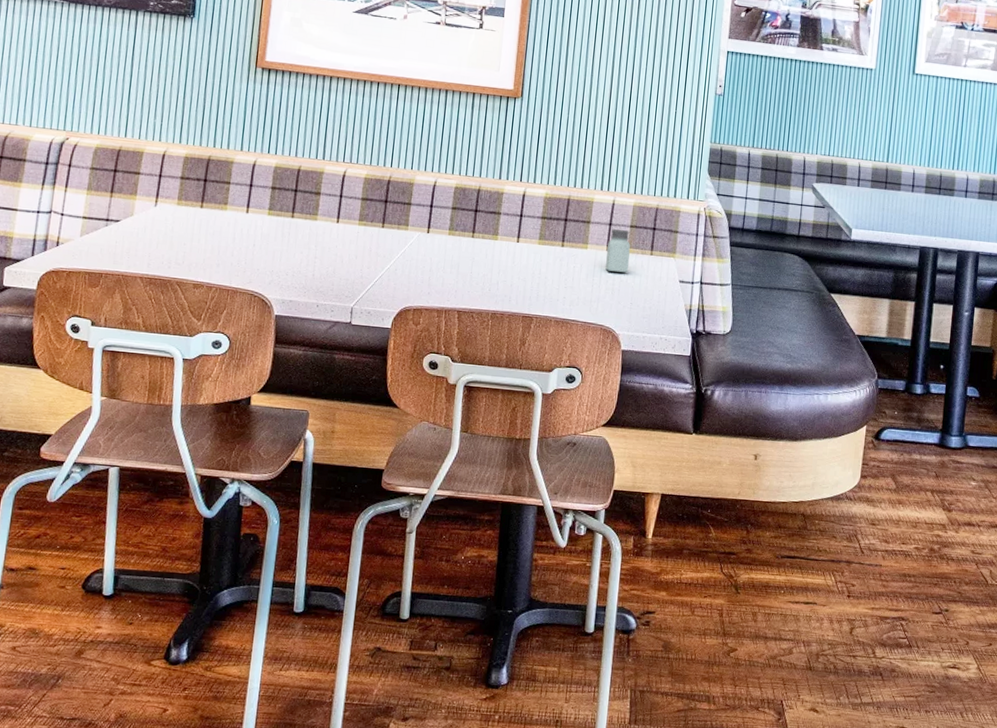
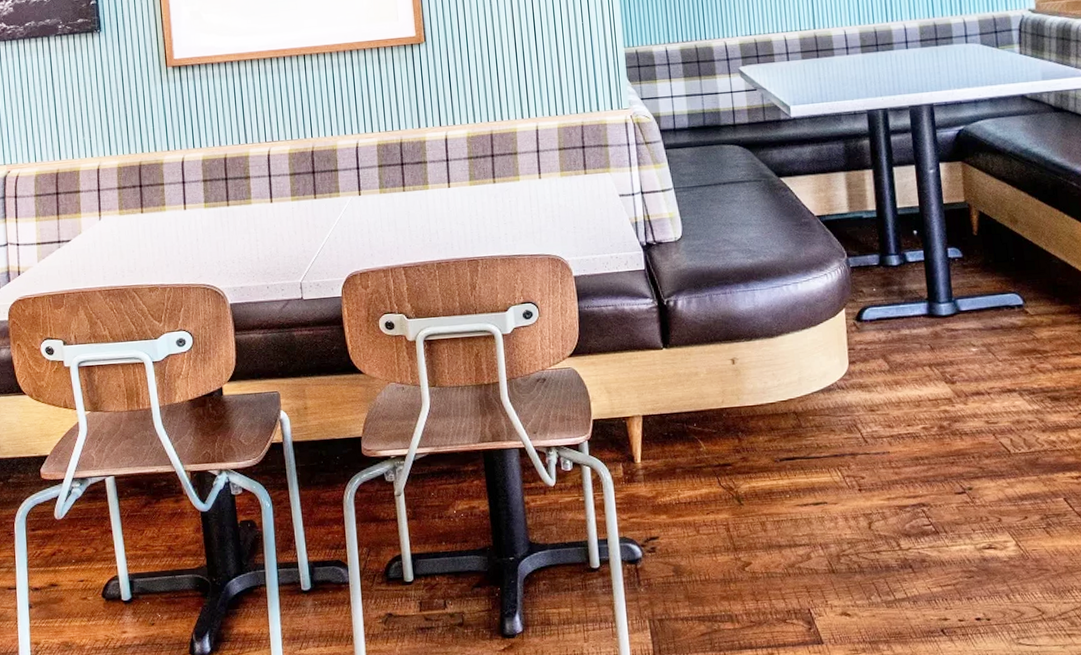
saltshaker: present [605,229,630,273] -> none [539,154,565,199]

